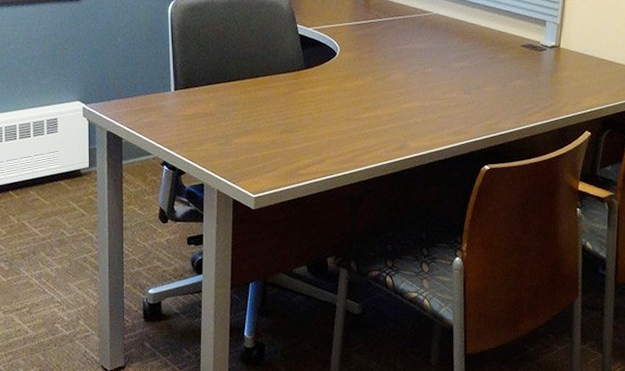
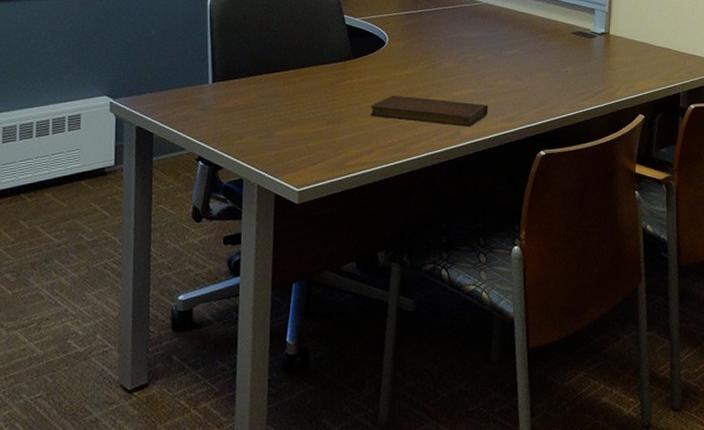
notebook: none [322,106,435,140] -> present [370,95,488,128]

